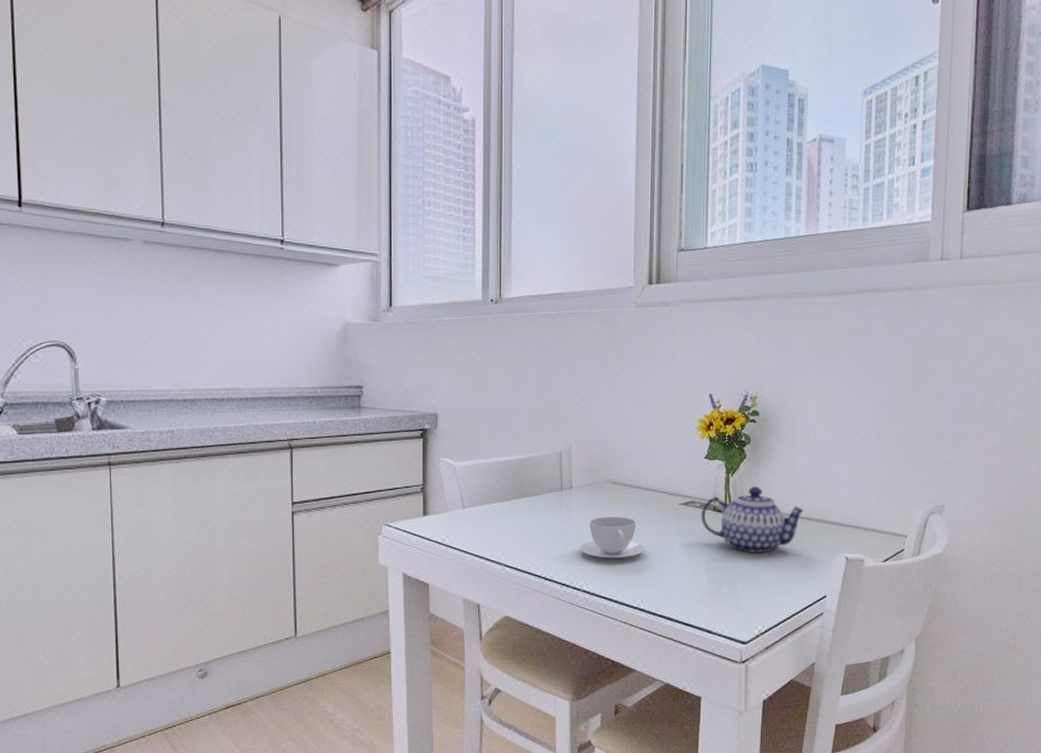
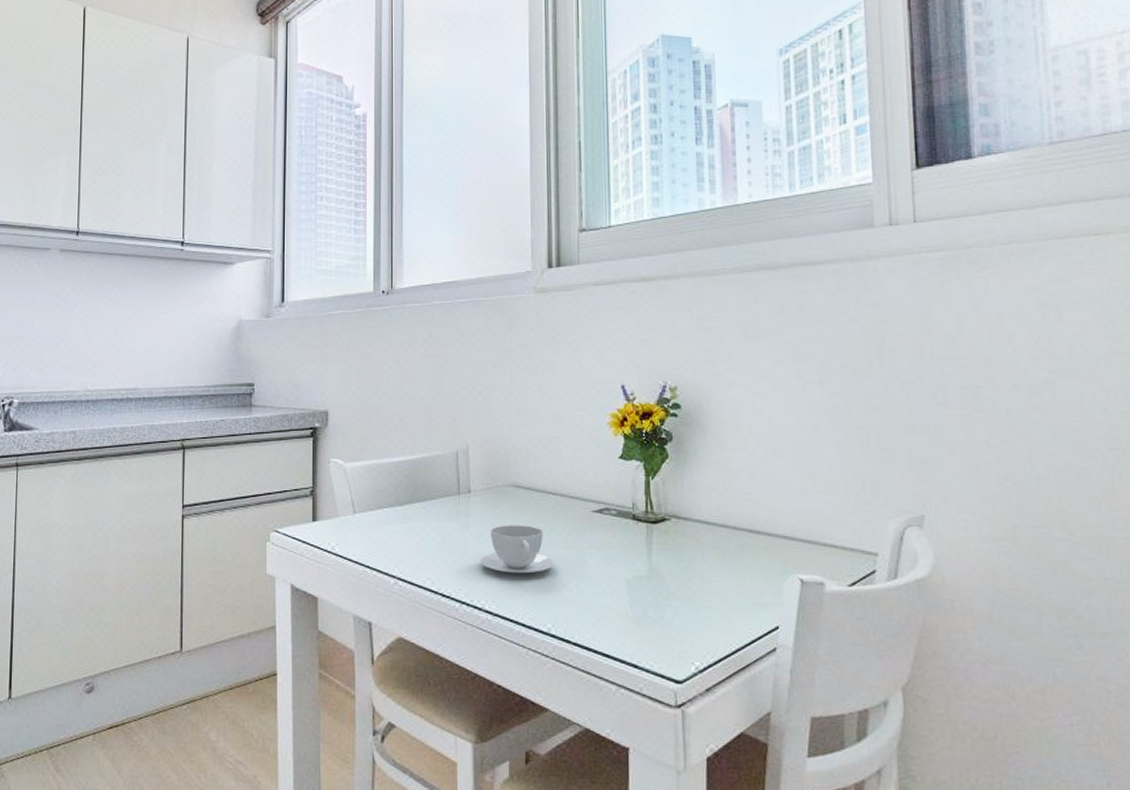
teapot: present [701,486,805,553] -> none [618,490,744,571]

